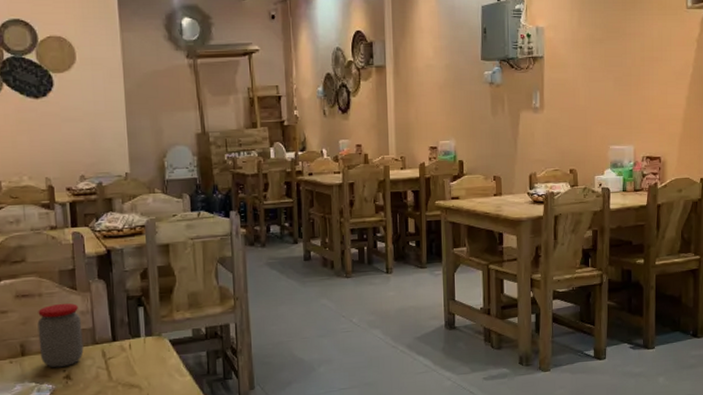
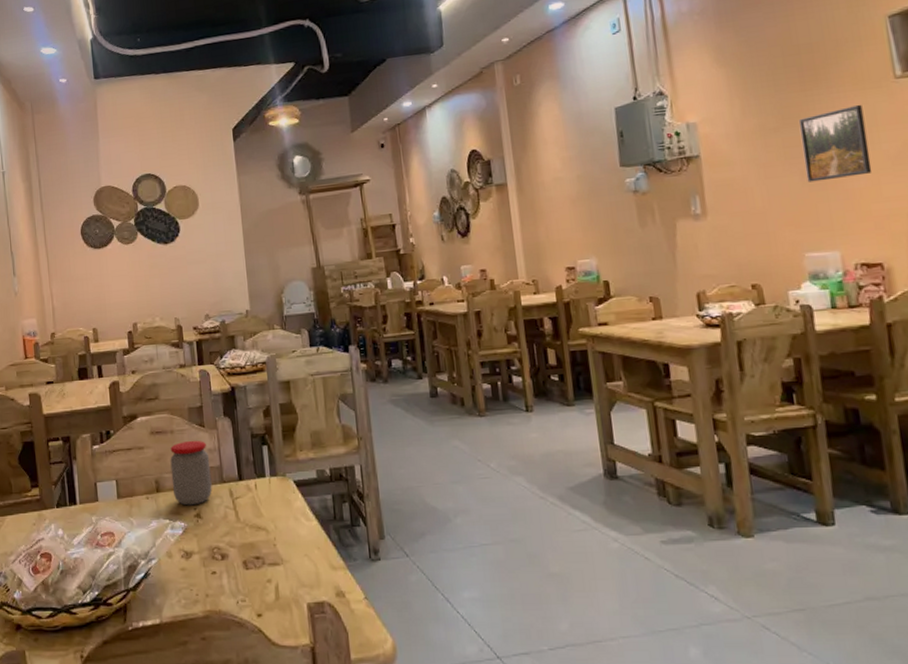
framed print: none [618,26,663,88] -> present [798,104,872,183]

